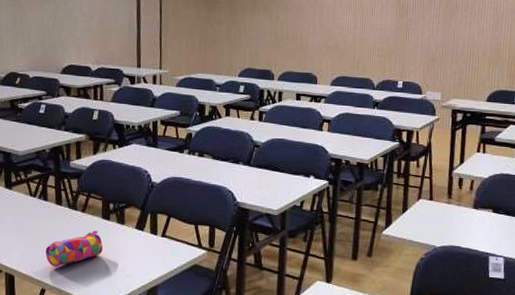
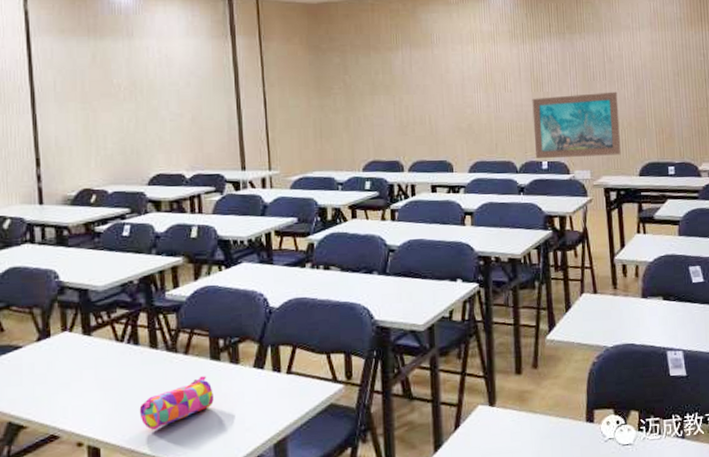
wall art: none [392,22,477,81] -> present [532,91,621,159]

